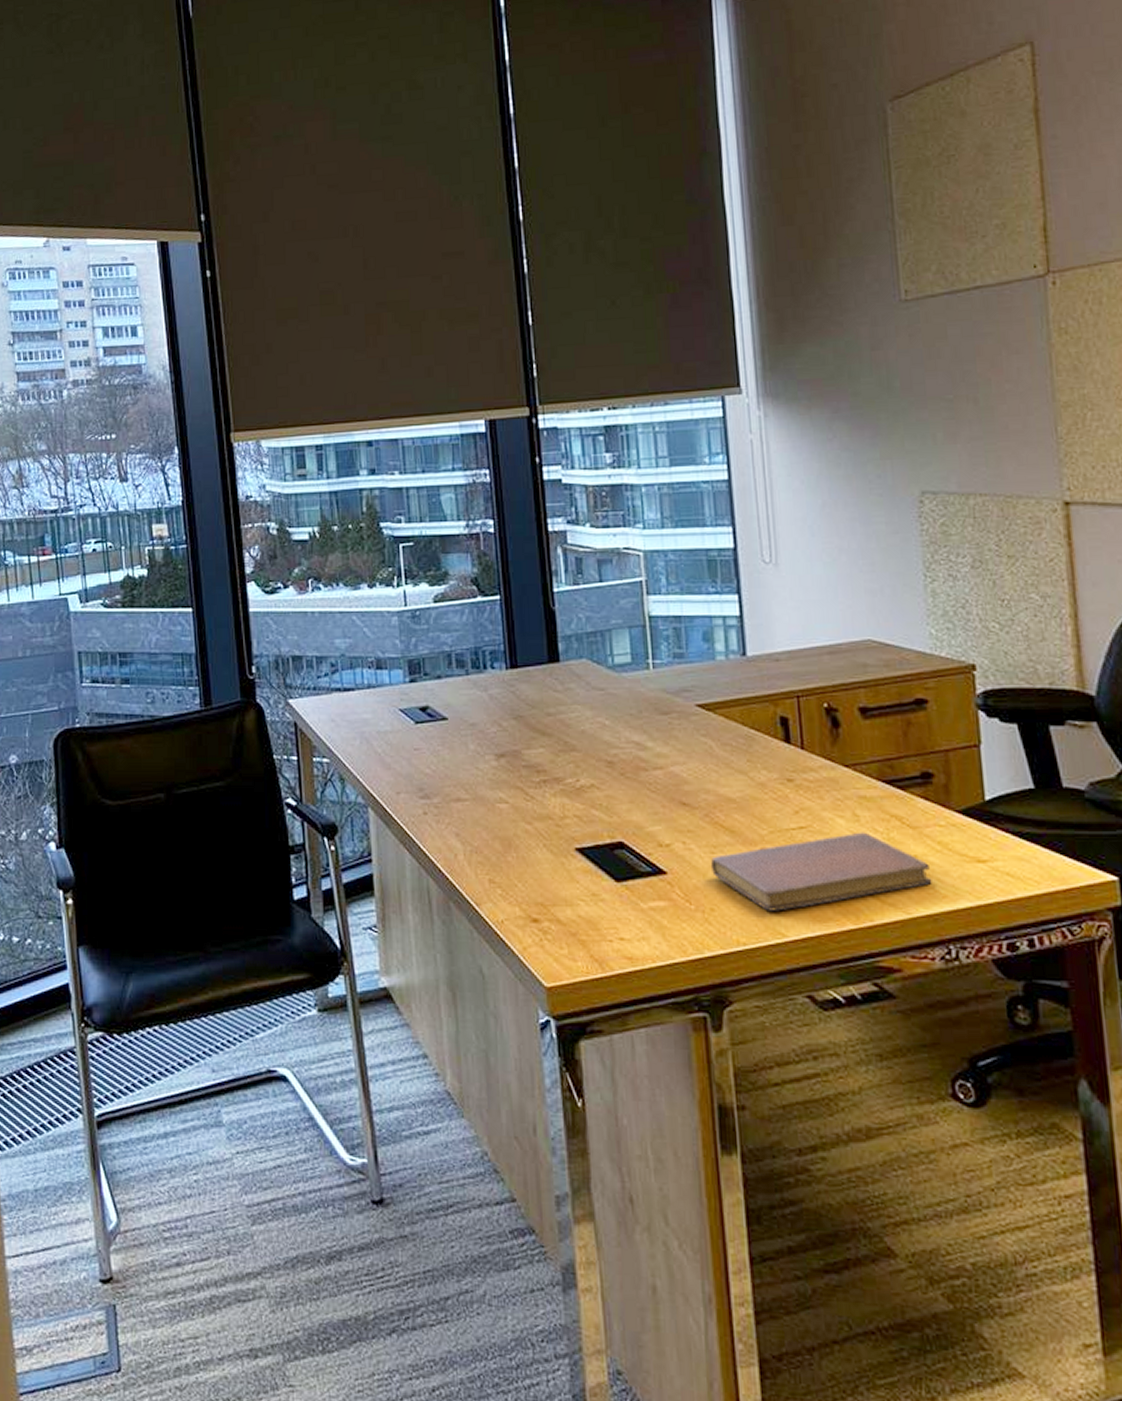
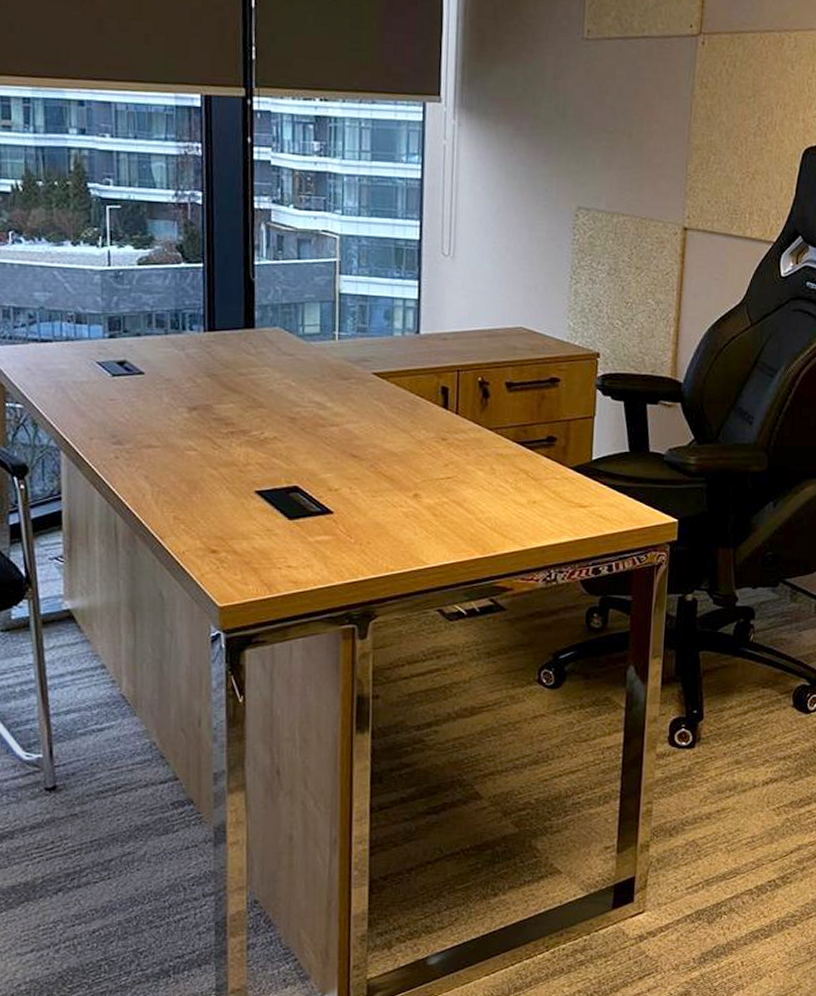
notebook: present [711,832,932,911] -> none [372,482,545,544]

